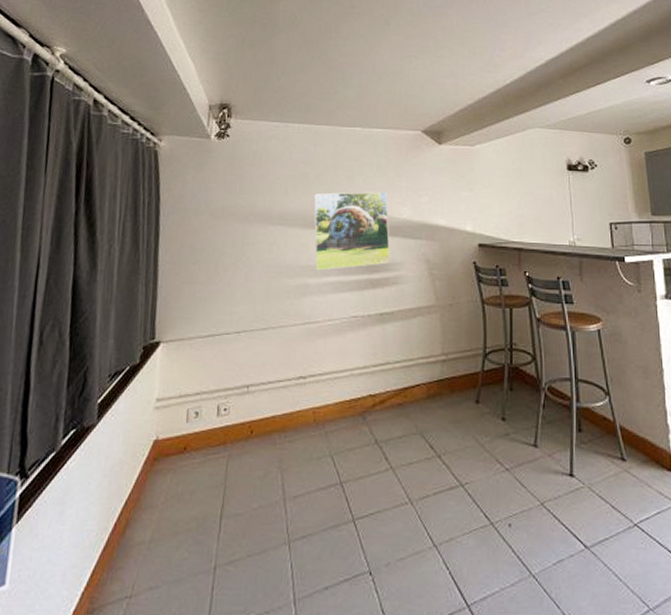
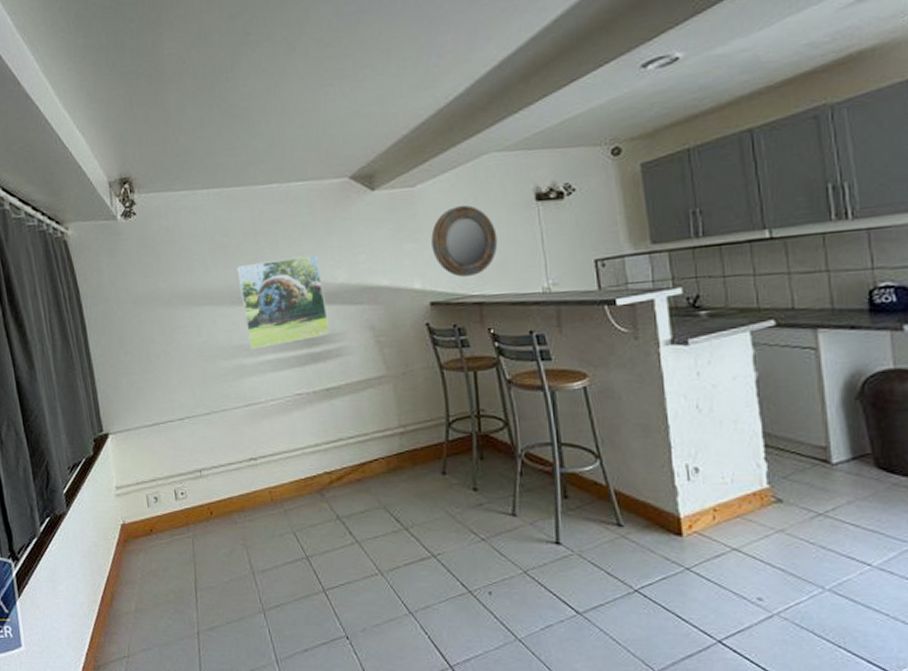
home mirror: none [484,167,536,225] -> present [431,205,498,277]

